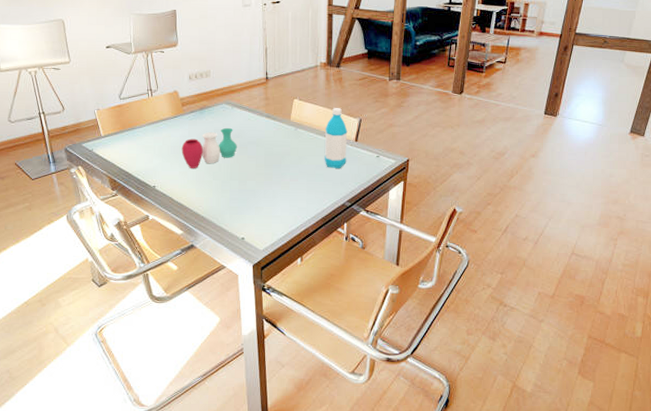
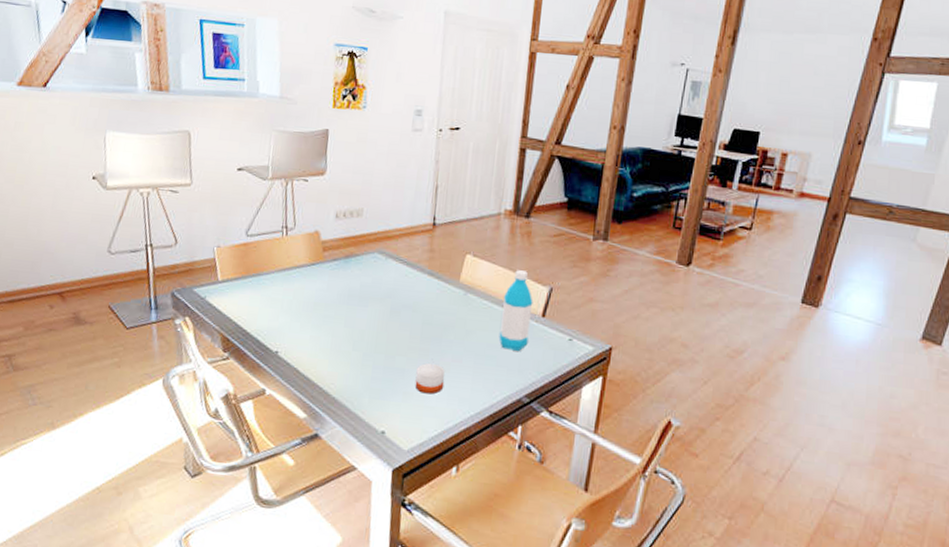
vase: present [181,127,237,168] -> none [315,283,388,333]
candle: none [264,183,286,207] -> present [415,363,445,395]

